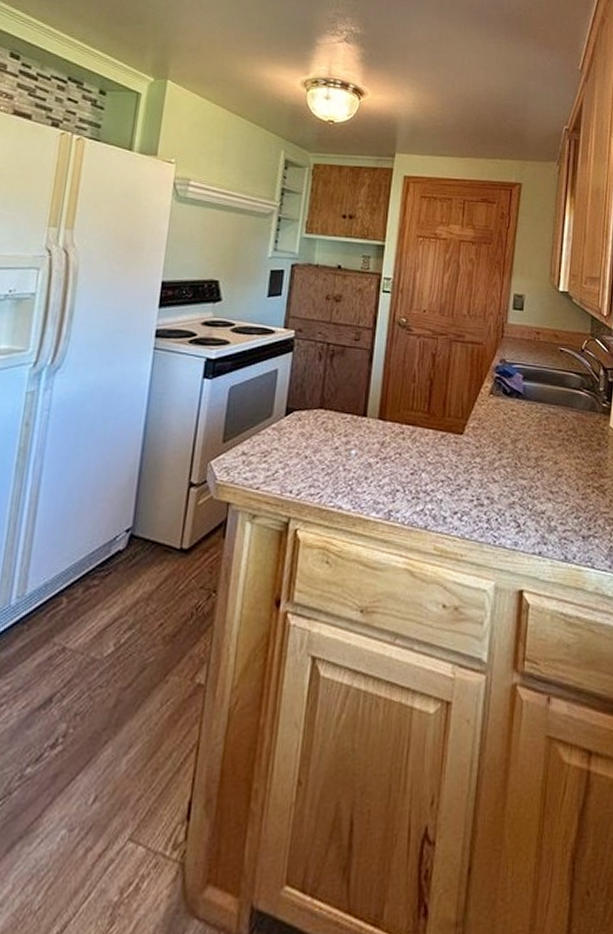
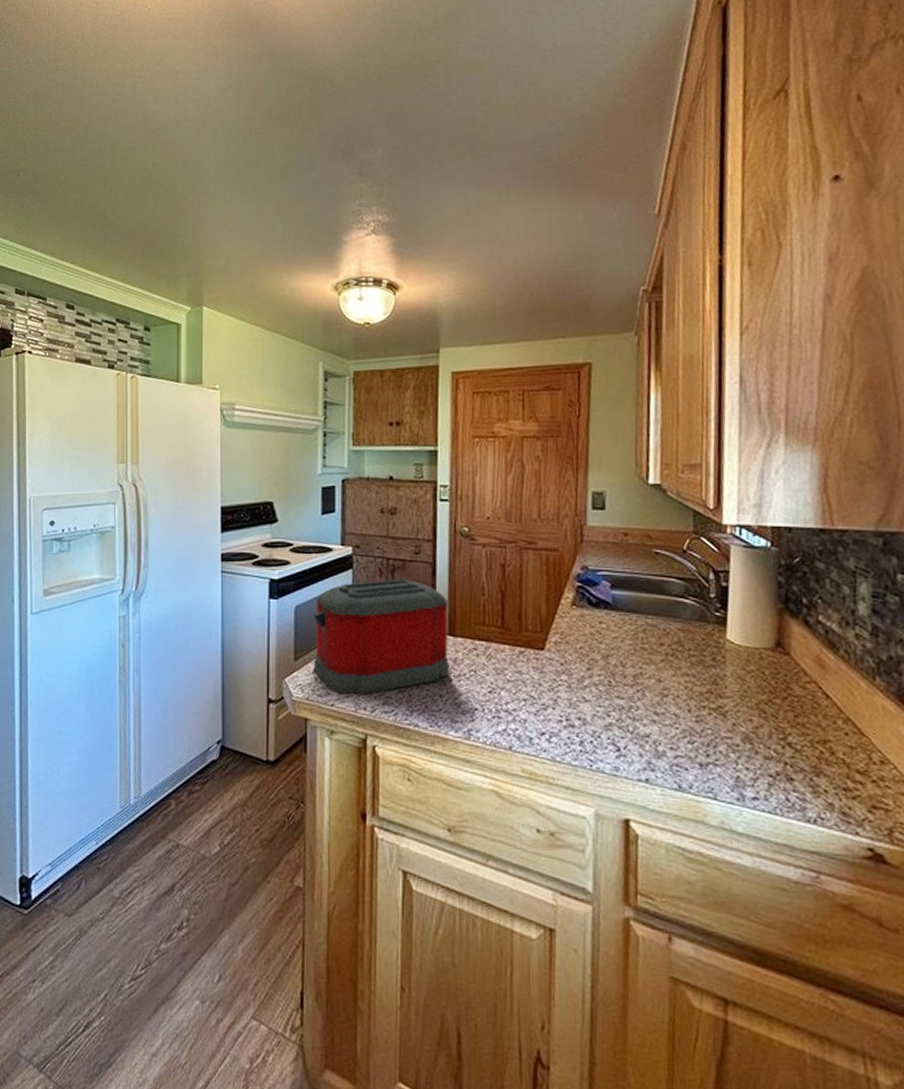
toaster: none [241,363,381,478] -> present [312,578,450,695]

